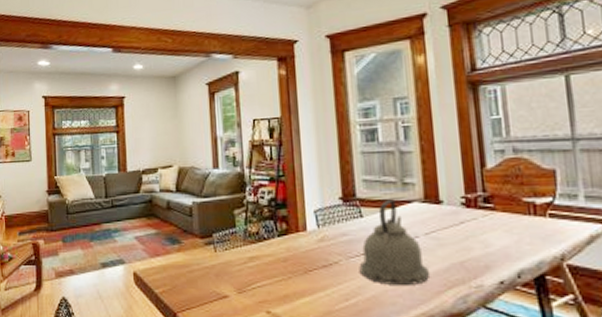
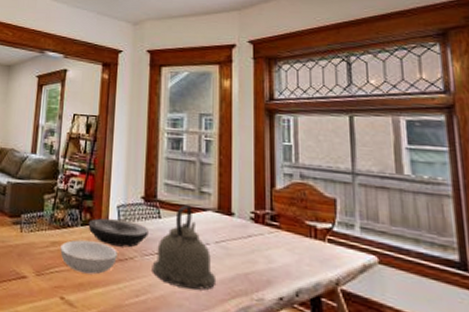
serving bowl: none [259,251,321,284] -> present [60,239,117,275]
plate: none [285,224,352,253] -> present [88,218,149,248]

